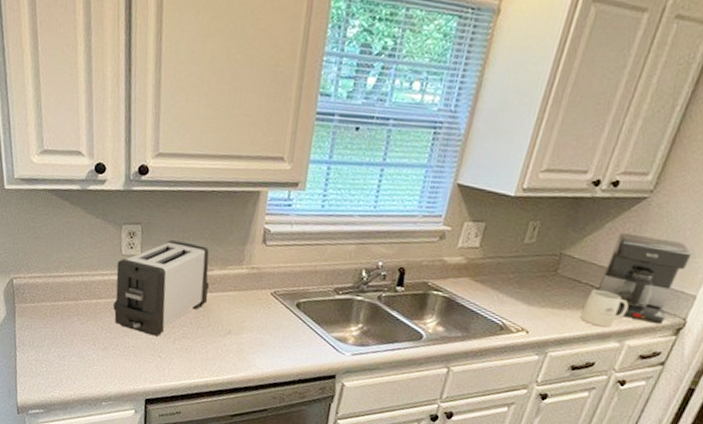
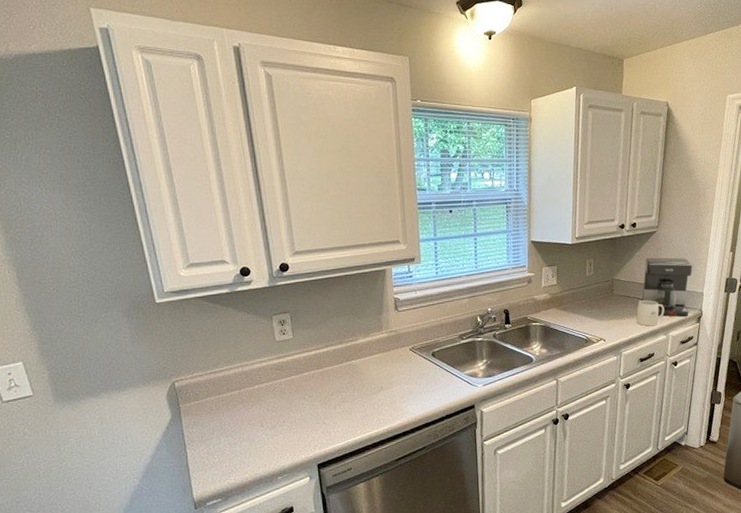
toaster: present [113,240,210,337] -> none [273,320,358,406]

